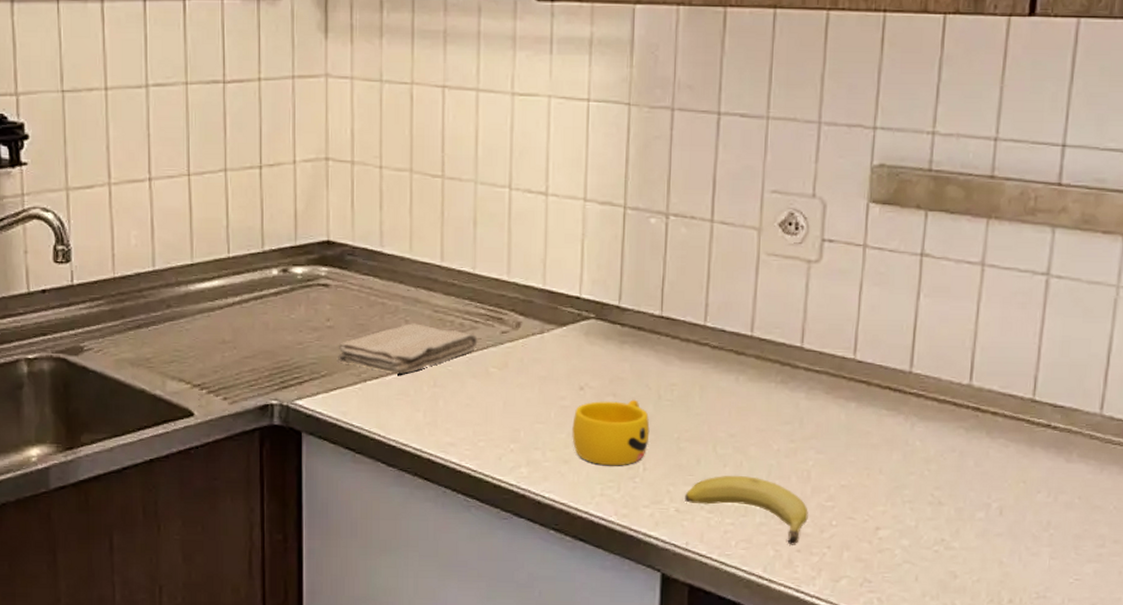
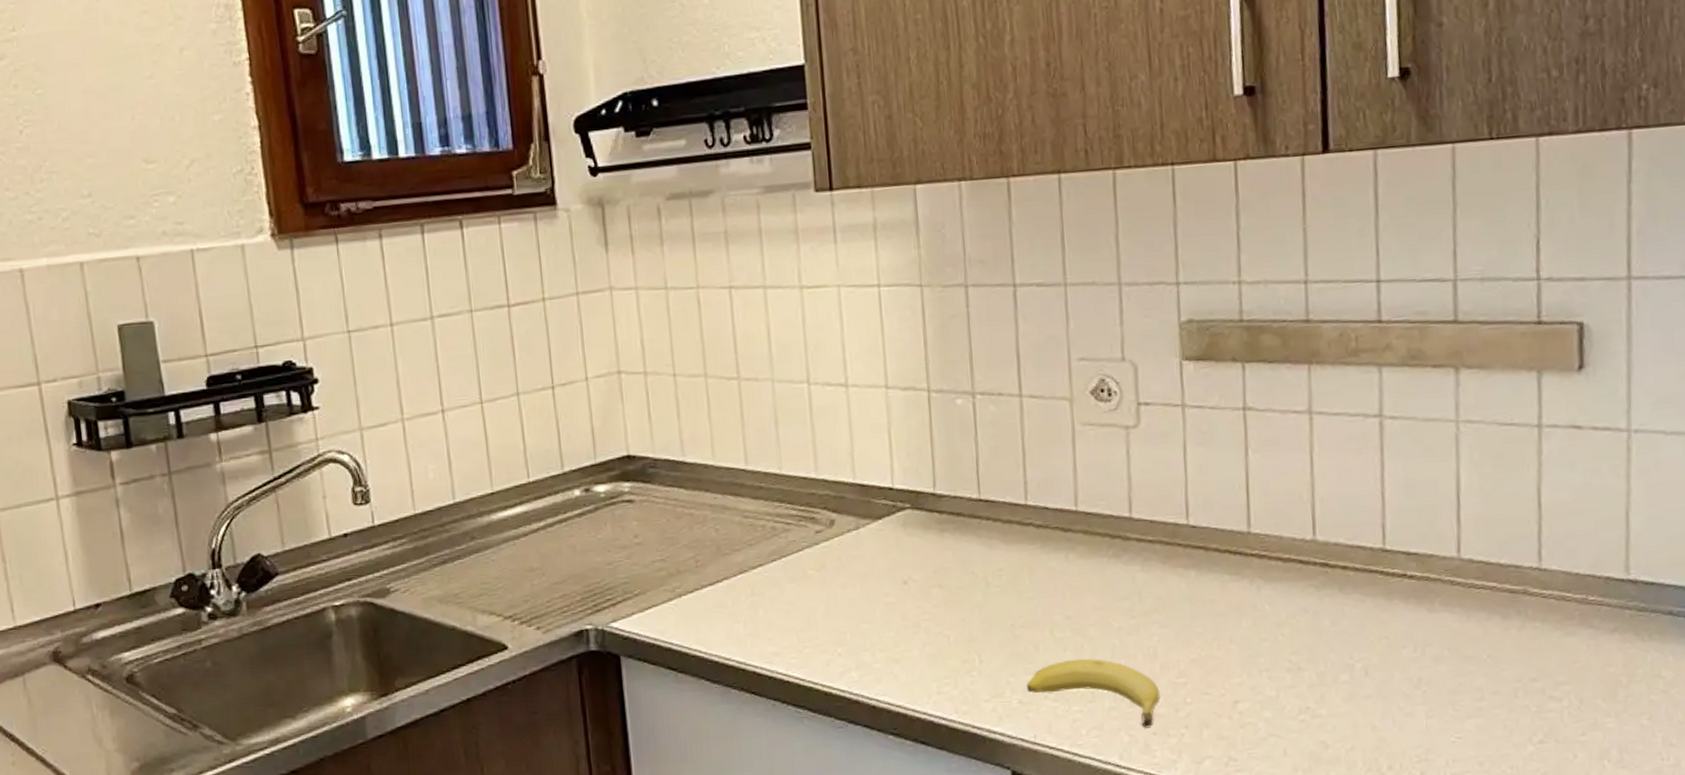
washcloth: present [338,323,478,374] -> none [649,531,792,586]
cup: present [572,399,650,466] -> none [899,589,982,662]

